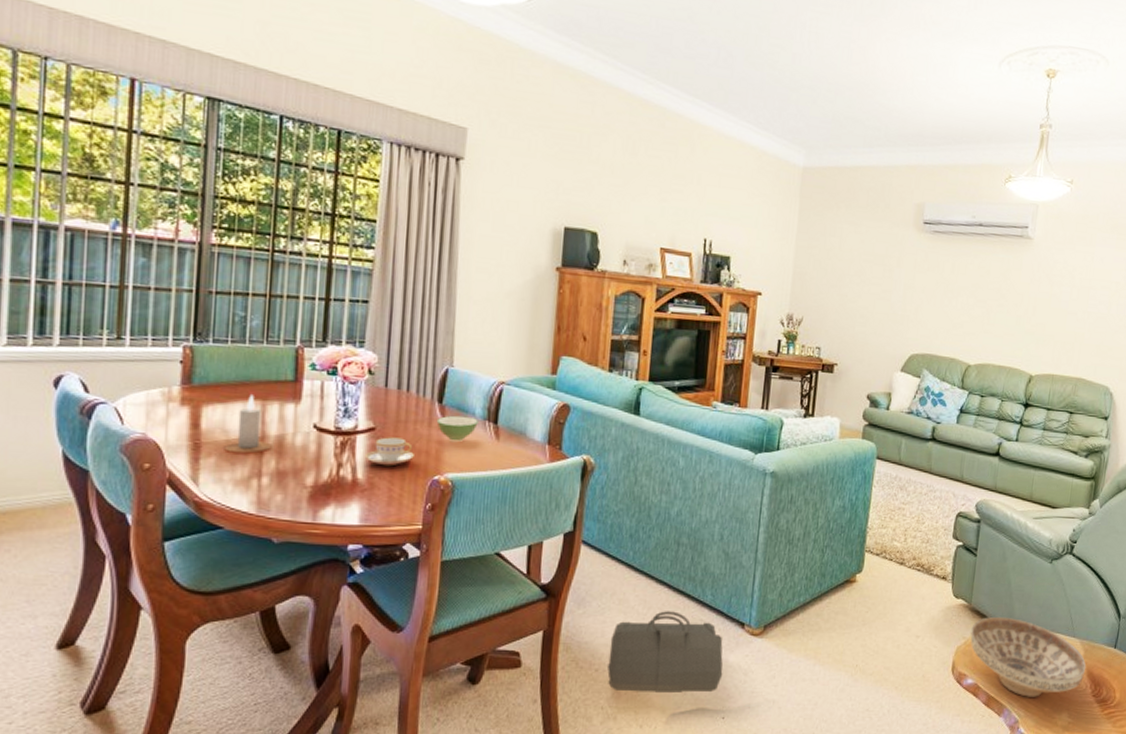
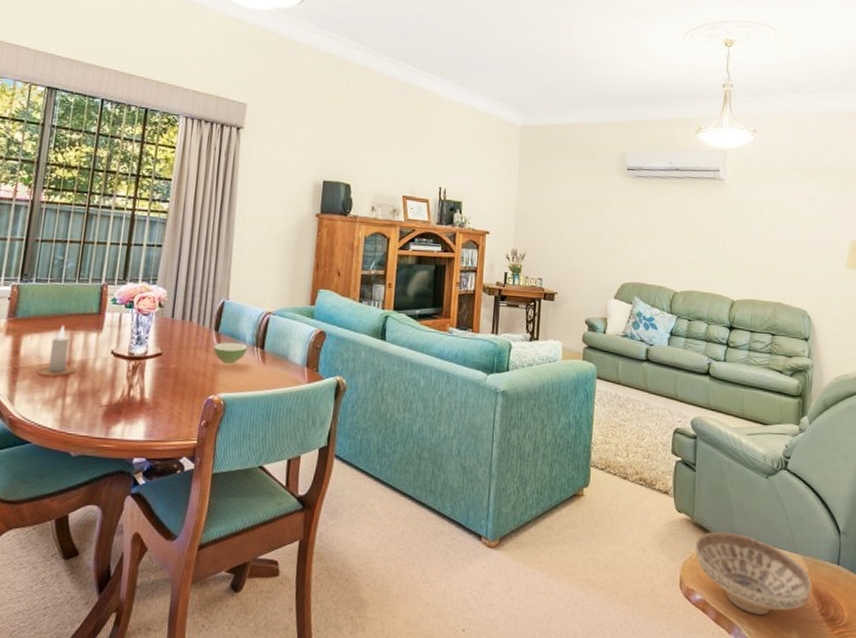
teacup: present [365,437,414,467] -> none [152,361,193,387]
handbag: present [607,611,723,694] -> none [357,522,463,605]

